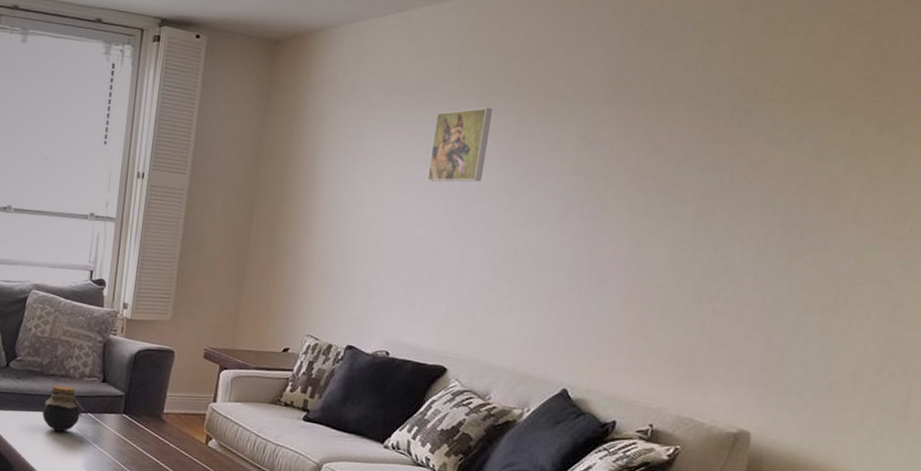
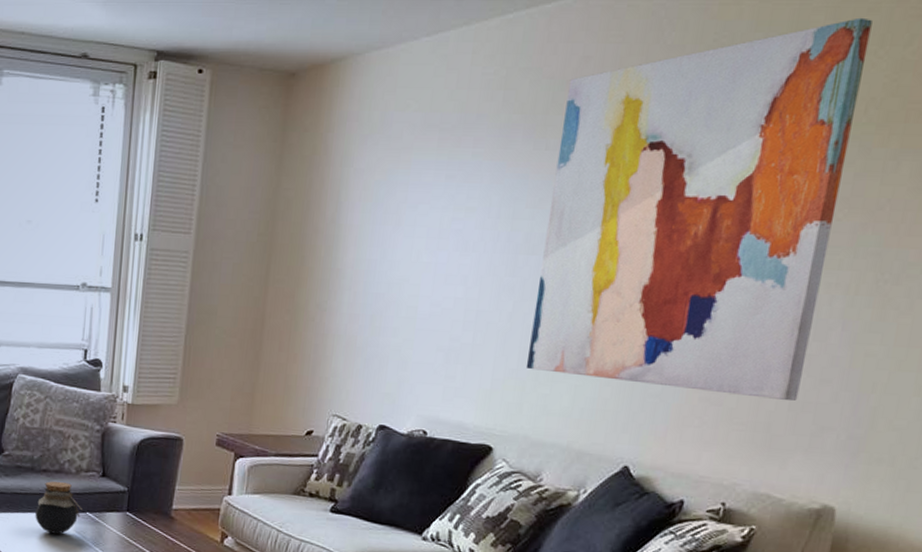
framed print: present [427,108,493,182] -> none [468,144,544,233]
wall art: none [476,10,777,337] -> present [525,17,872,401]

